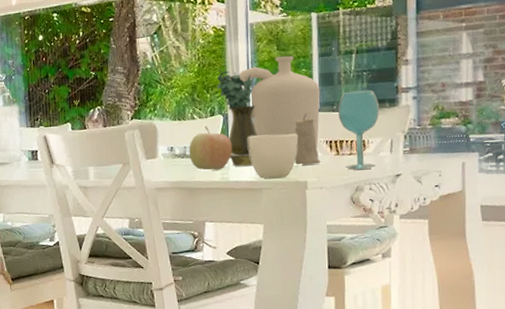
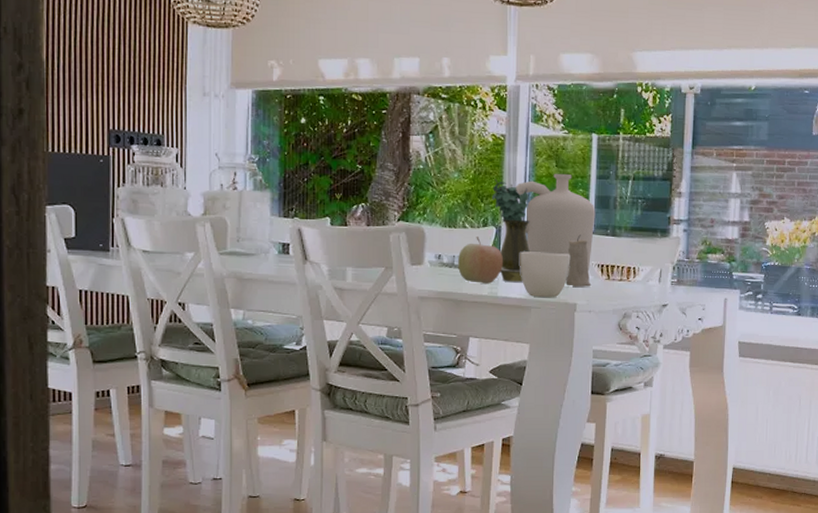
wine glass: present [338,89,380,170] -> none [612,216,652,296]

